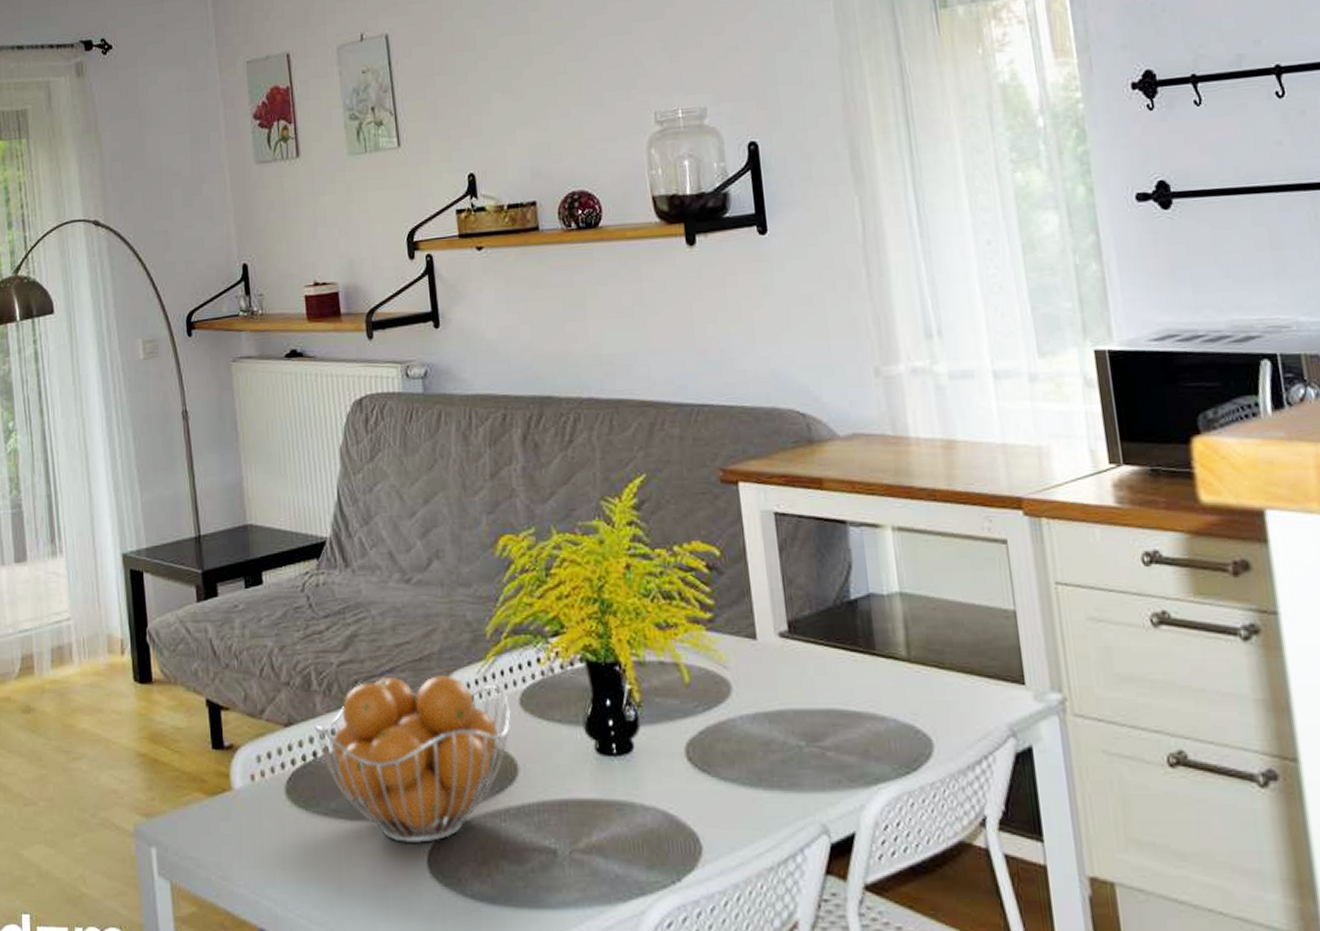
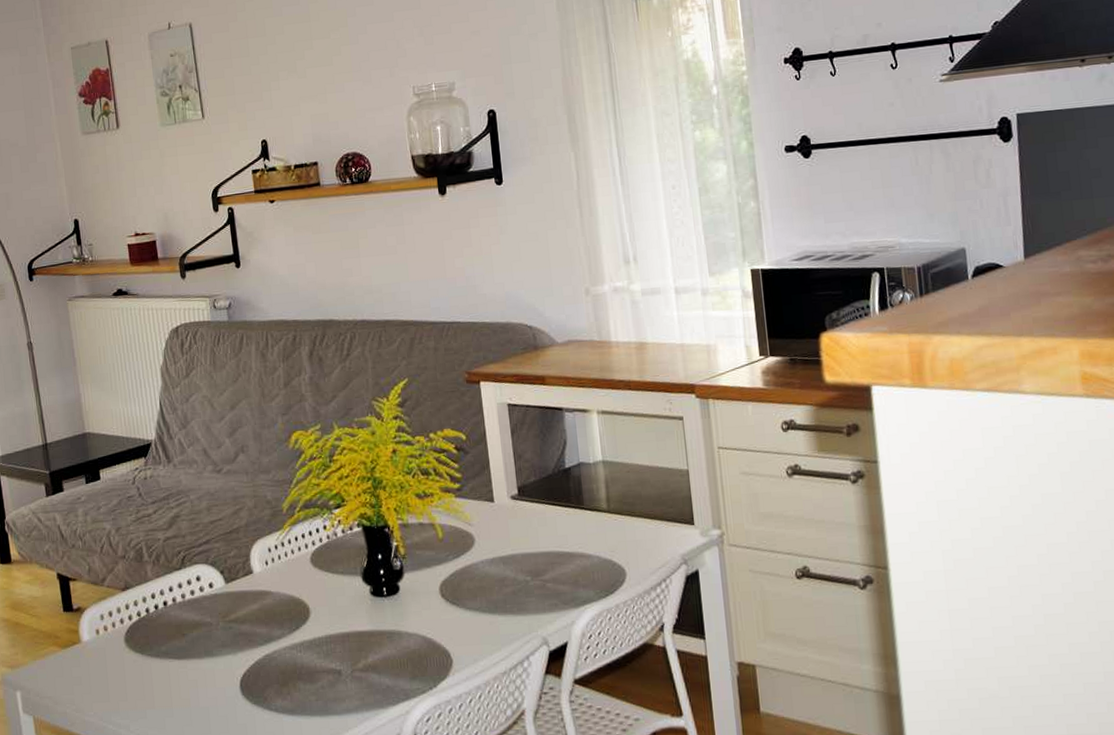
fruit basket: present [314,674,511,844] -> none [146,542,304,674]

